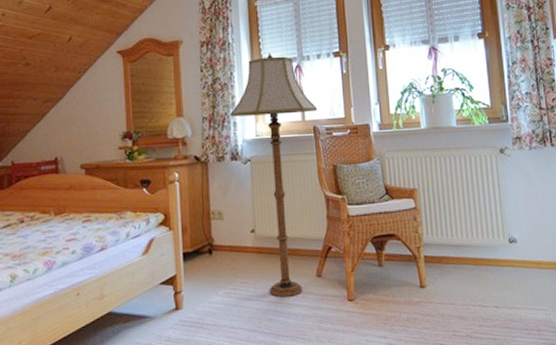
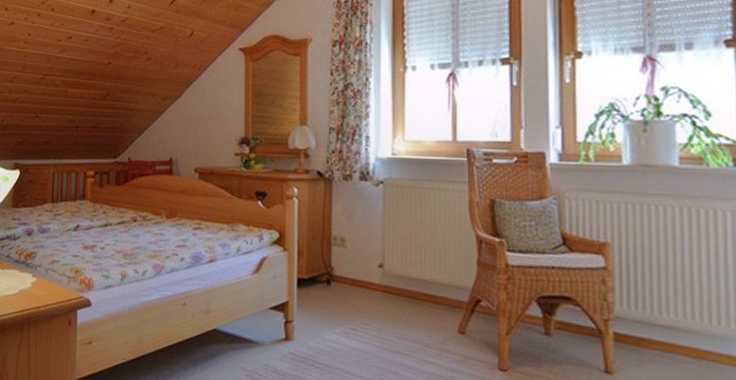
floor lamp: present [230,53,318,297] -> none [363,56,474,352]

